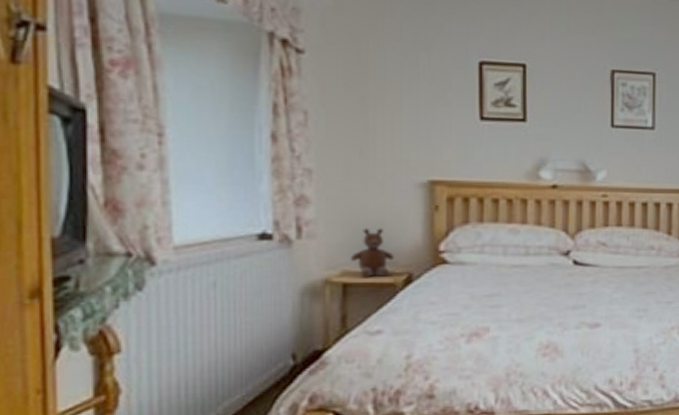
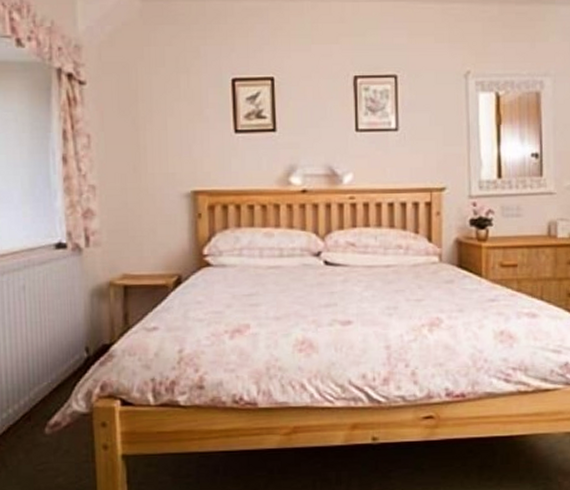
teddy bear: present [350,228,394,278] -> none [129,235,165,281]

